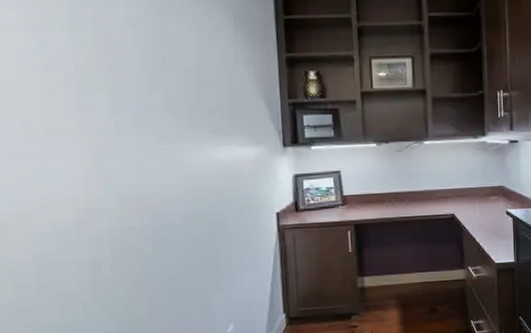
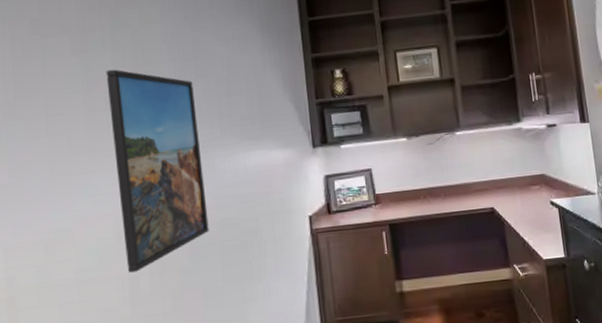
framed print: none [64,51,175,259] -> present [106,69,209,273]

